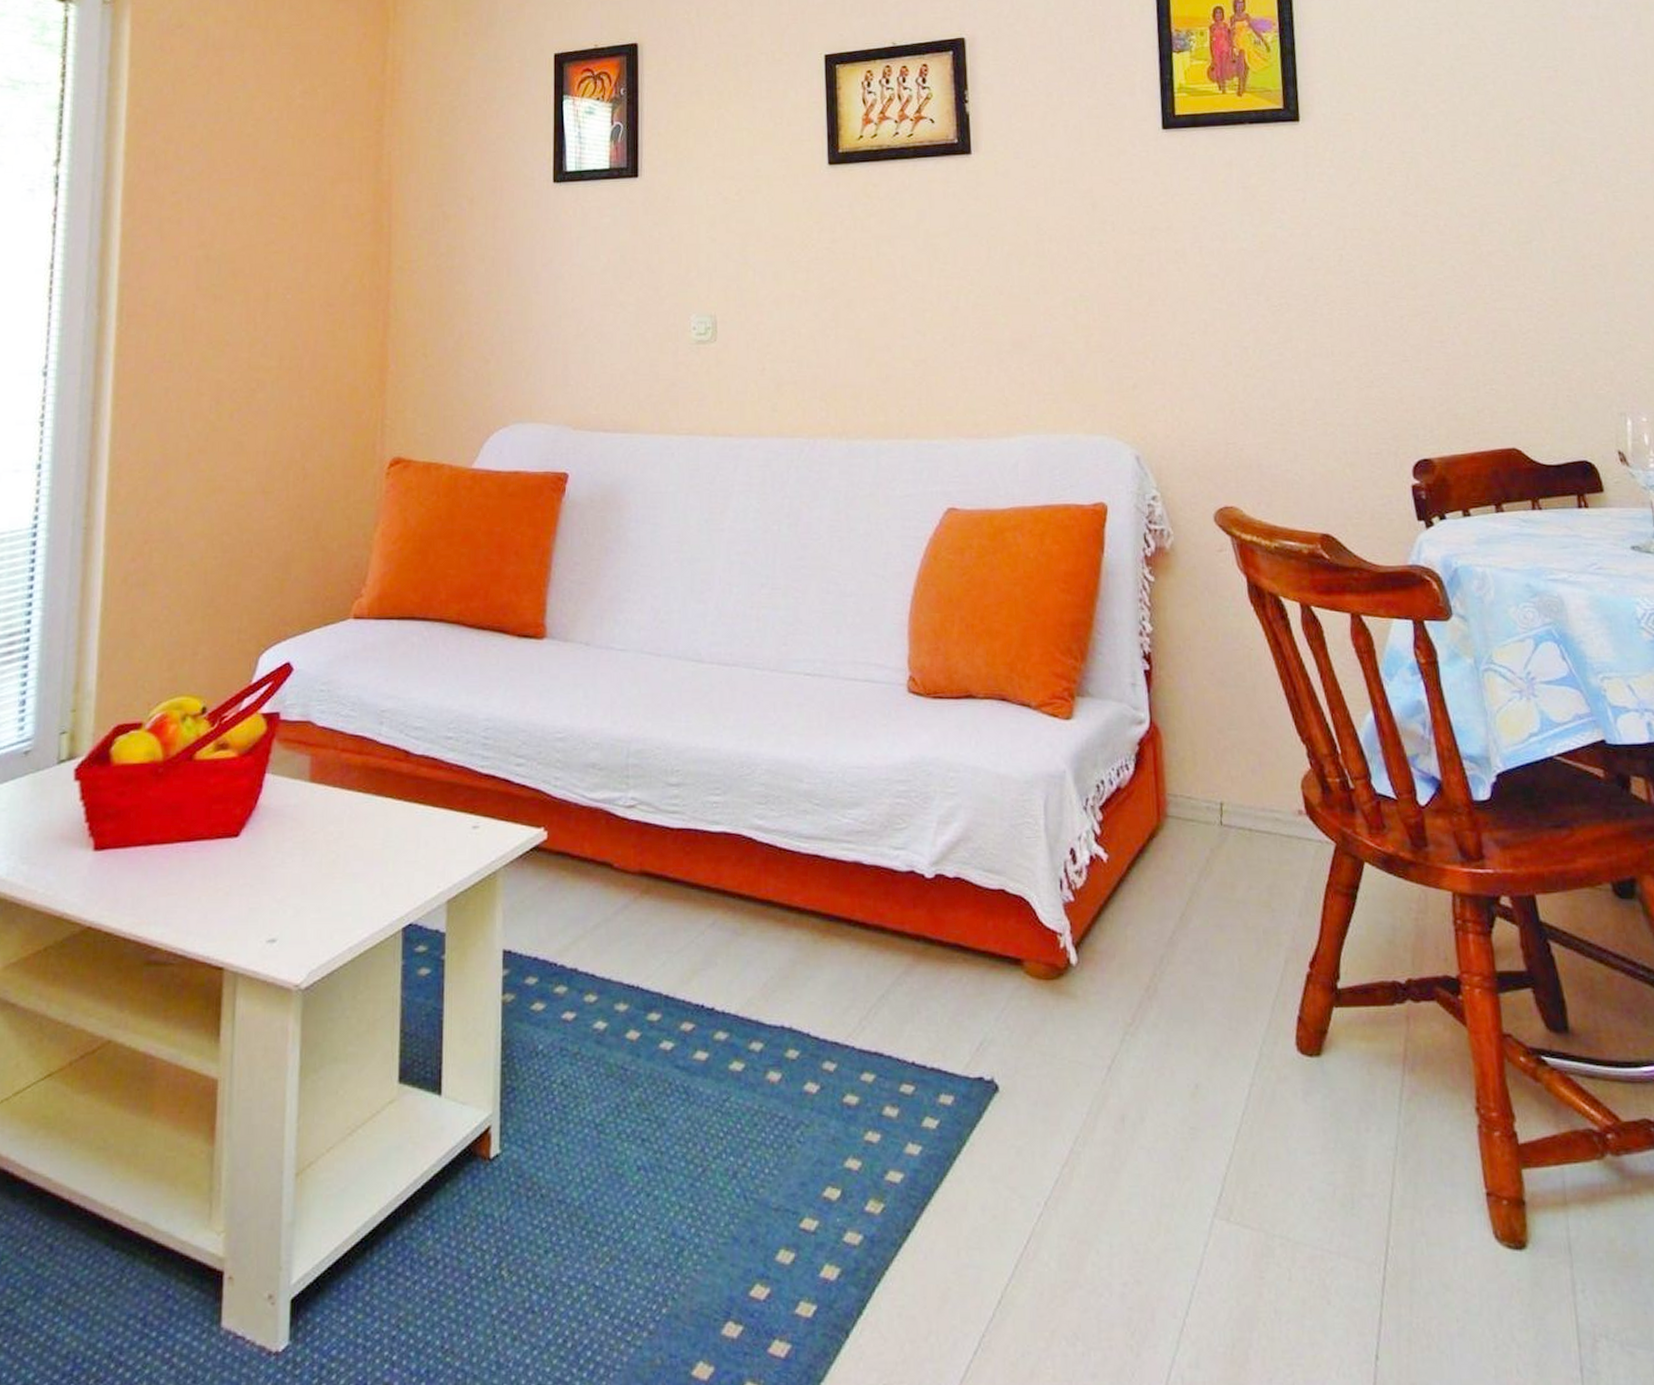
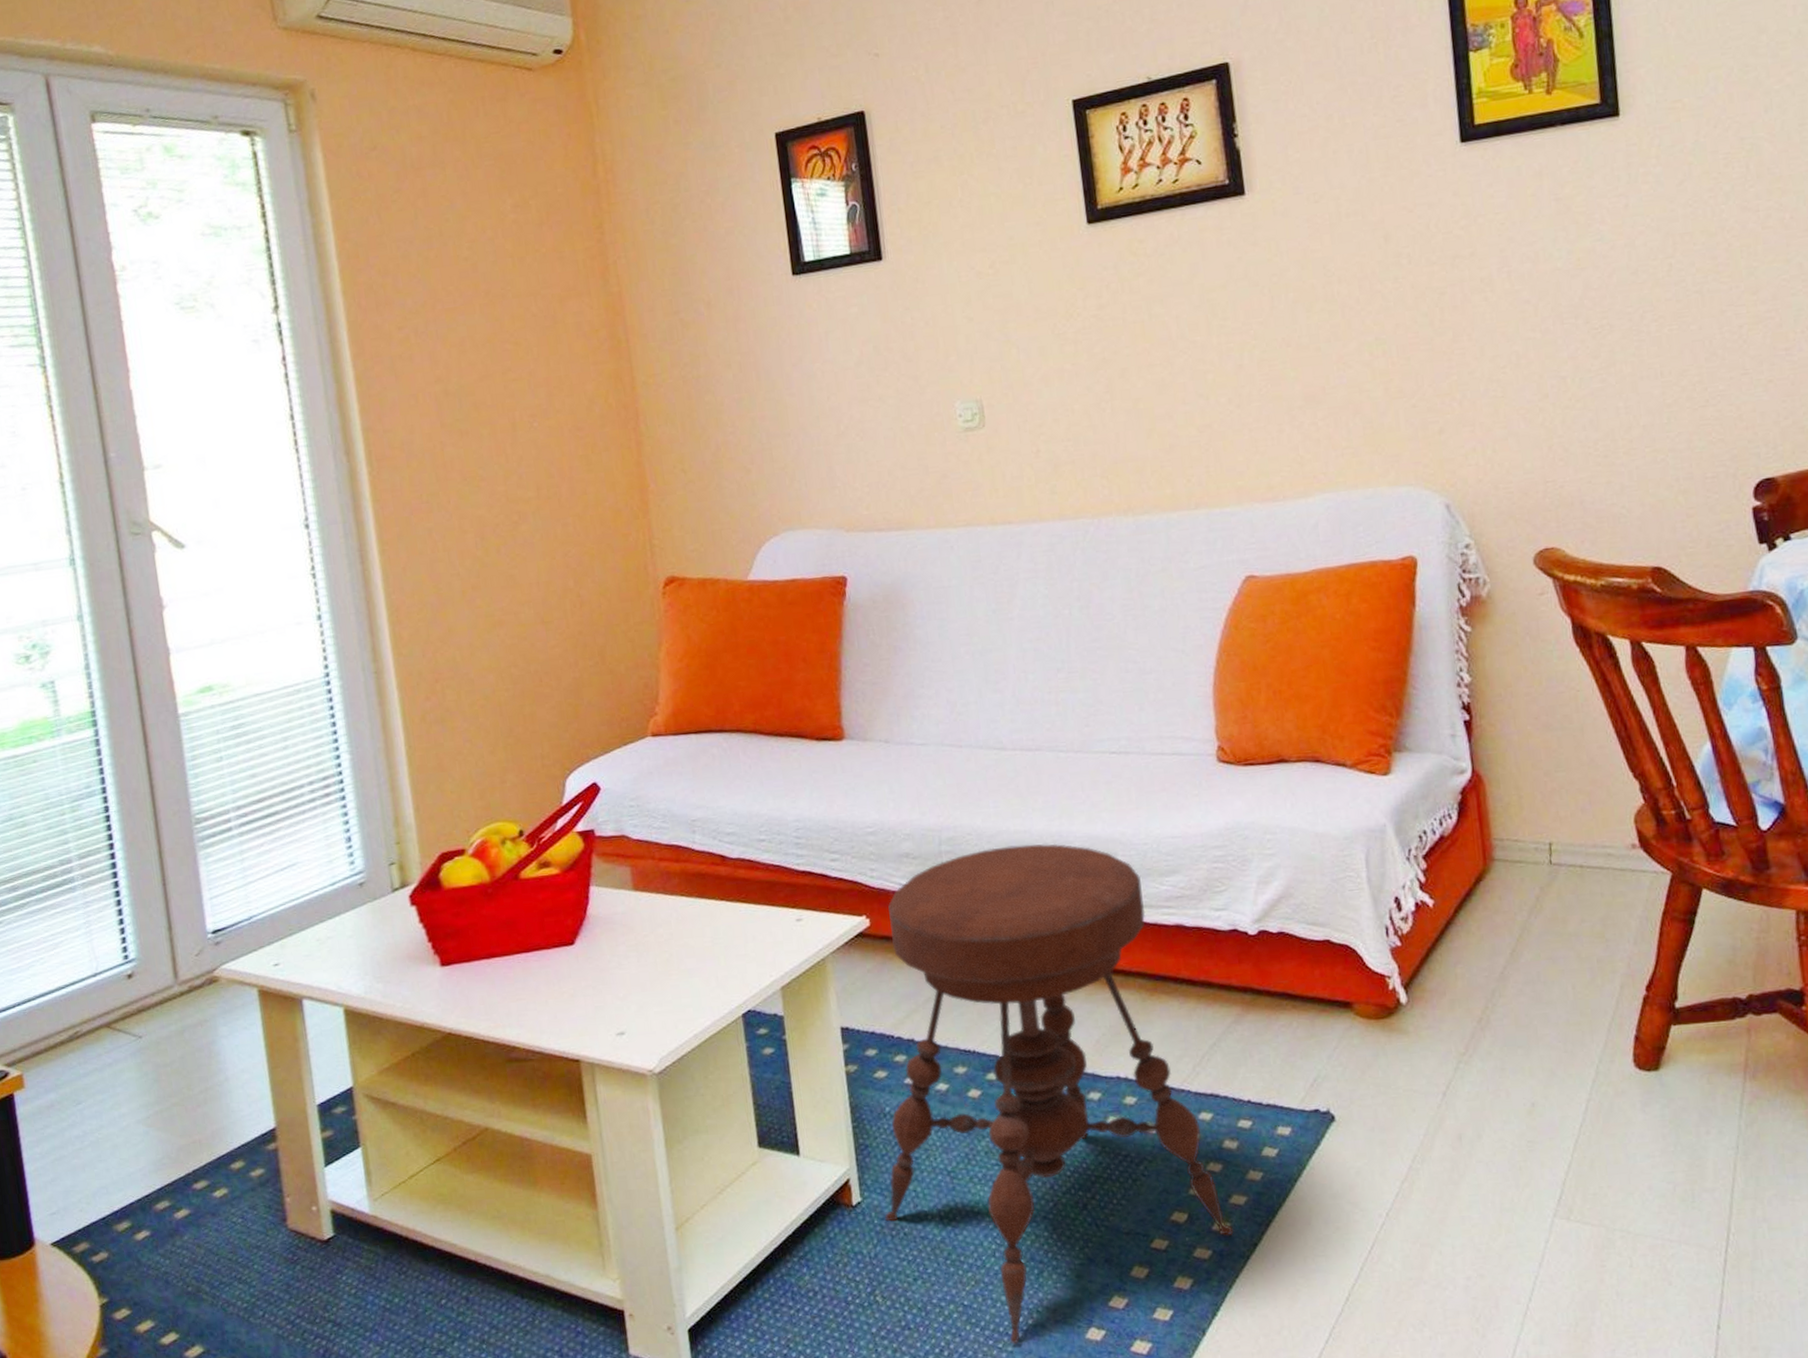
stool: none [523,763,887,1338] -> present [885,843,1234,1344]

